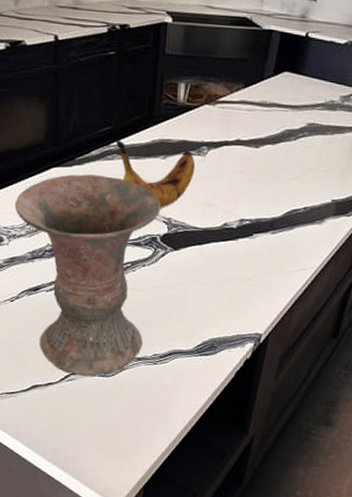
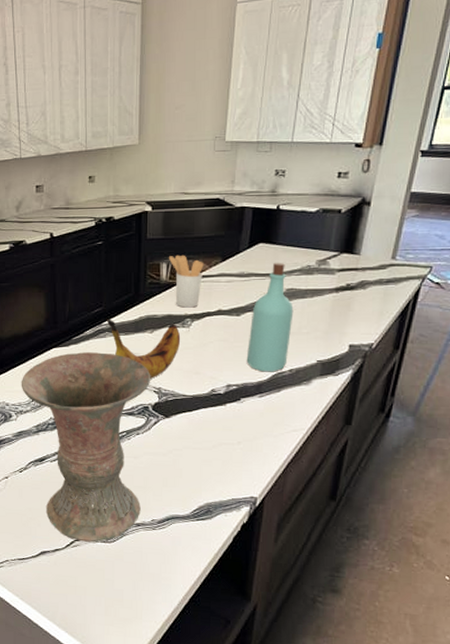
utensil holder: none [187,75,225,135] -> present [168,255,204,308]
bottle: none [261,93,314,209] -> present [246,262,294,372]

